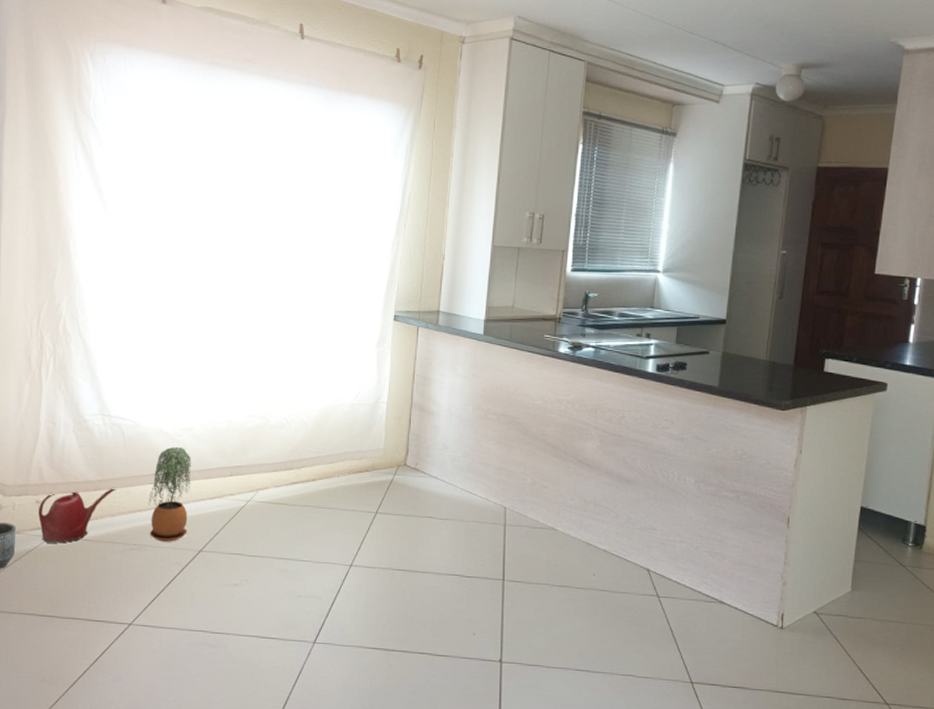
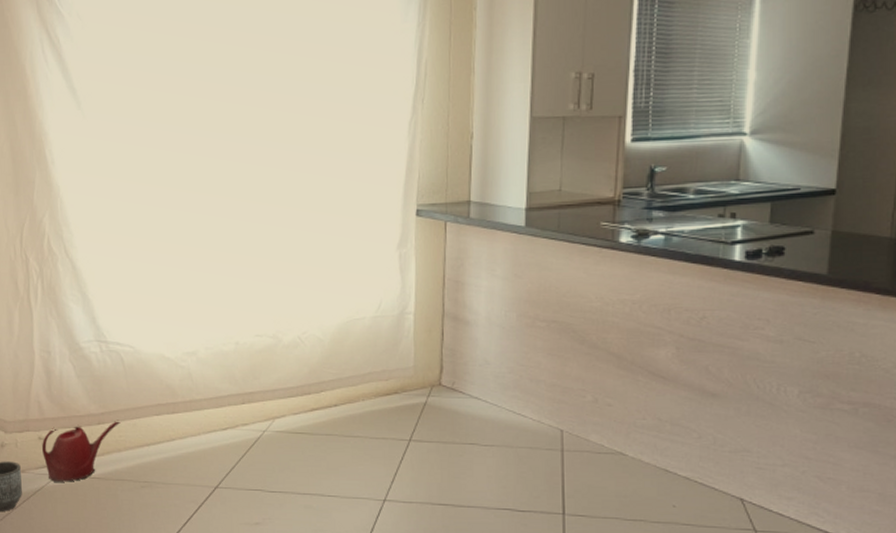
potted plant: present [149,447,191,542] -> none [156,374,201,478]

